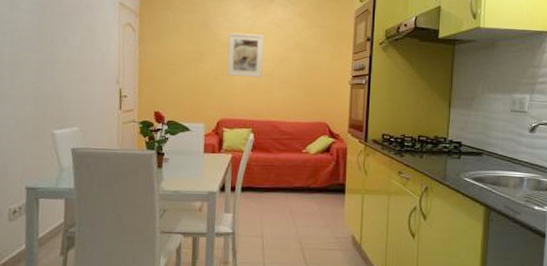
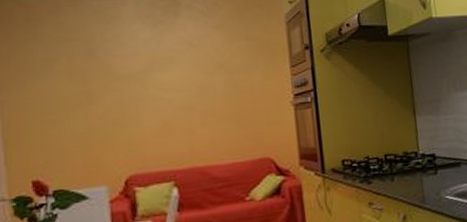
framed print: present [227,33,264,78] -> none [125,59,179,118]

